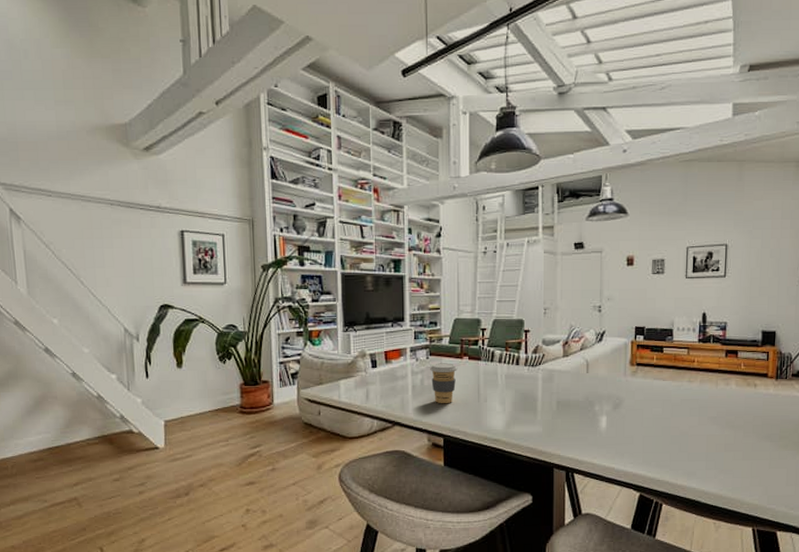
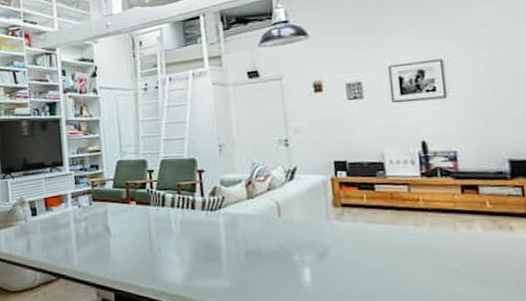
coffee cup: present [430,363,458,404] -> none [94,209,125,255]

